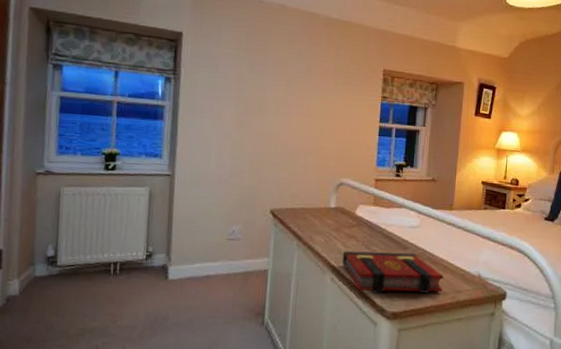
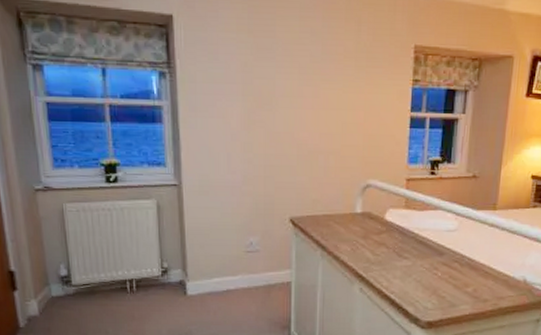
book: present [342,250,443,293] -> none [371,259,484,303]

